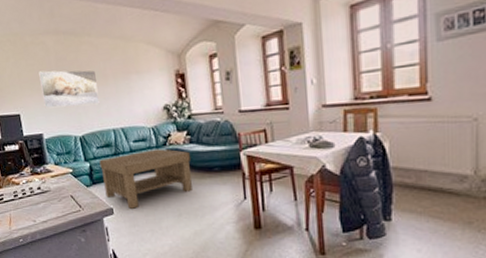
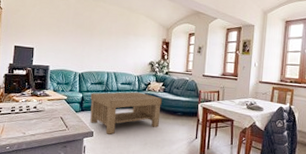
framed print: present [39,70,100,109] -> none [56,19,103,52]

